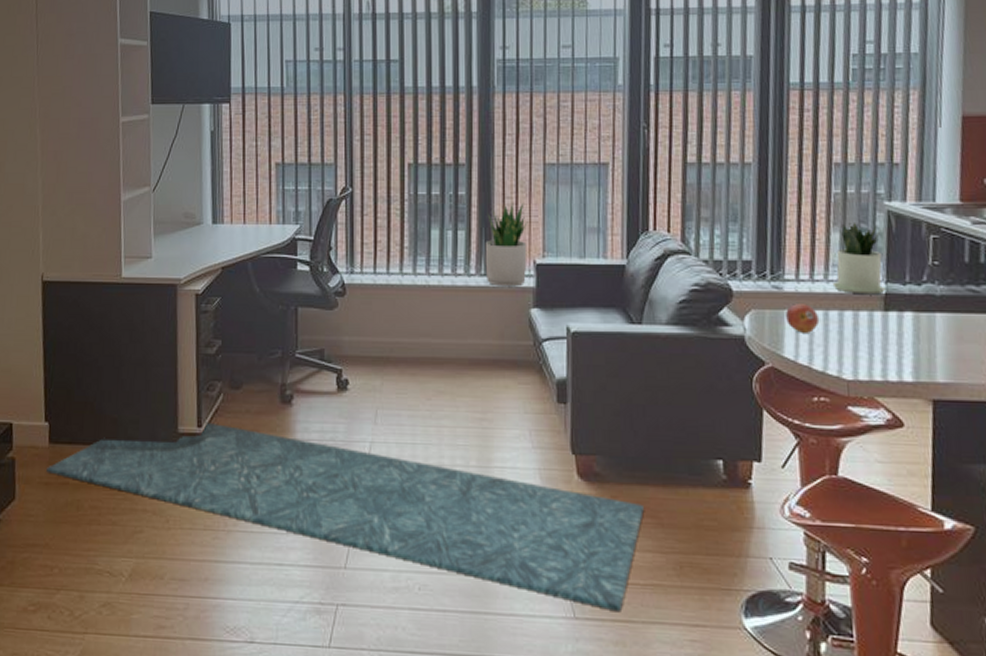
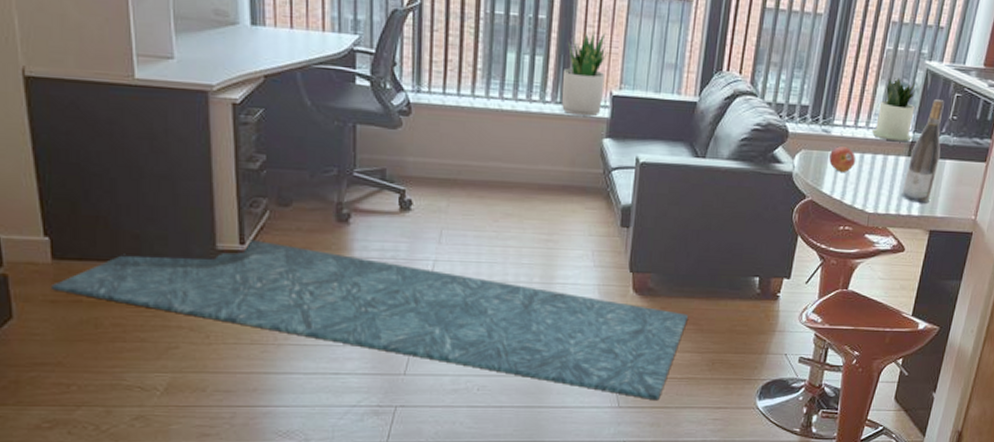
wine bottle: none [885,244,928,368] -> present [901,99,944,204]

